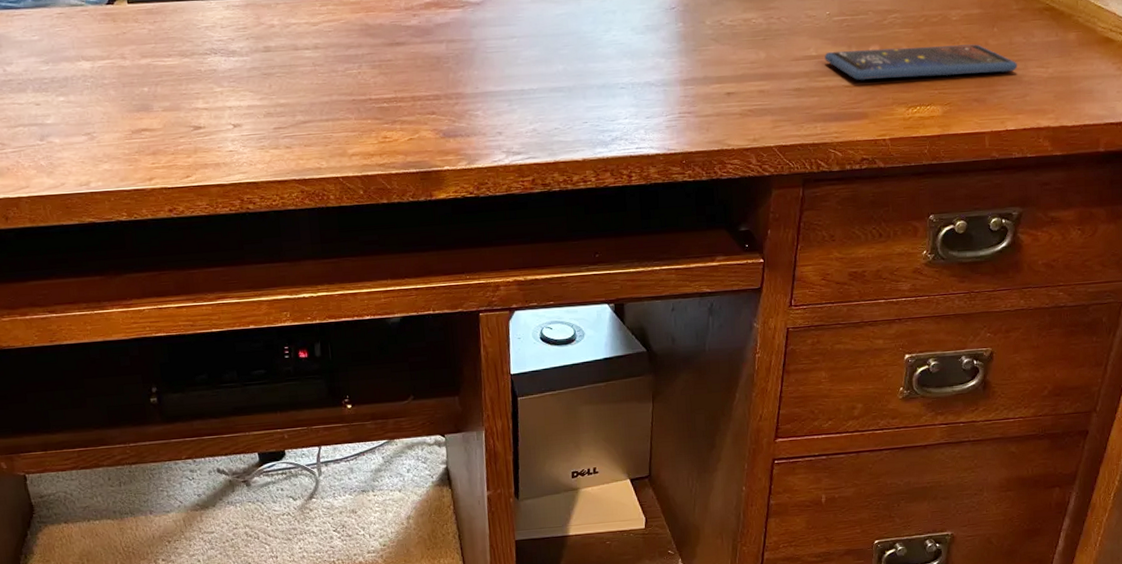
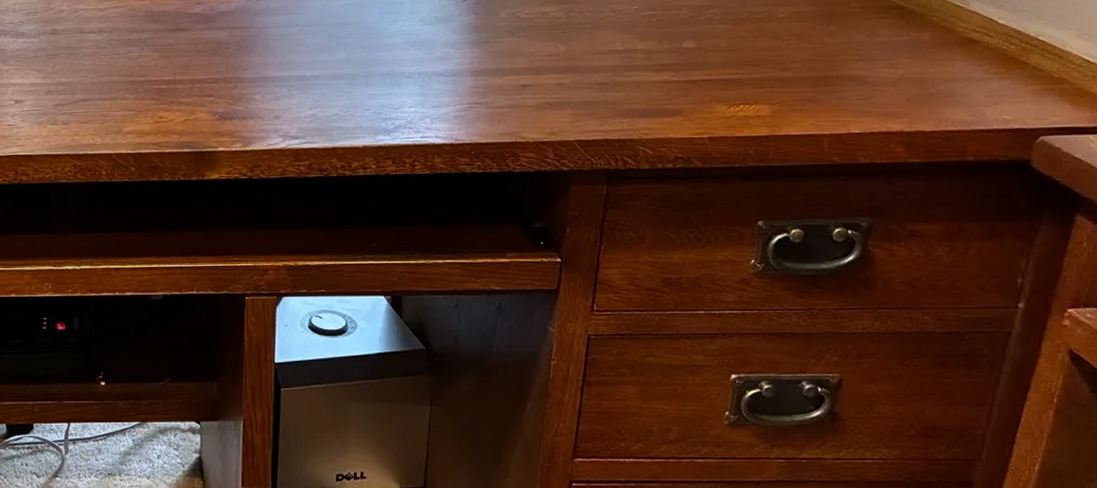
smartphone: present [824,44,1017,80] -> none [632,42,860,76]

